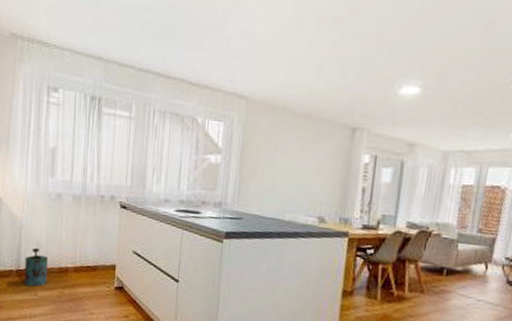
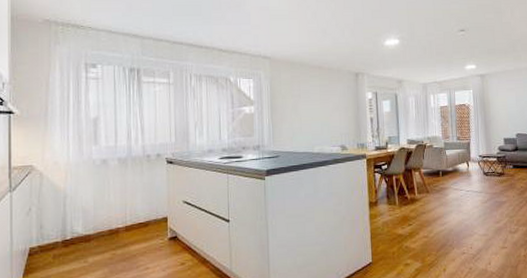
watering can: present [24,247,48,287] -> none [71,214,97,255]

